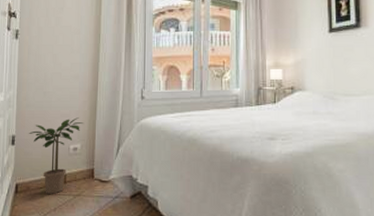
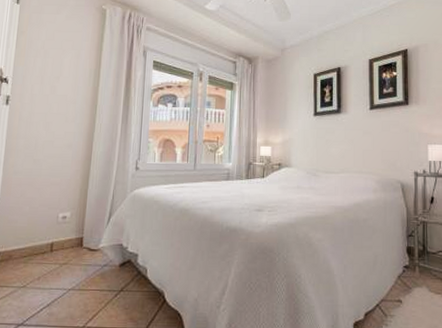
potted plant: present [28,117,84,194] -> none [14,186,75,263]

